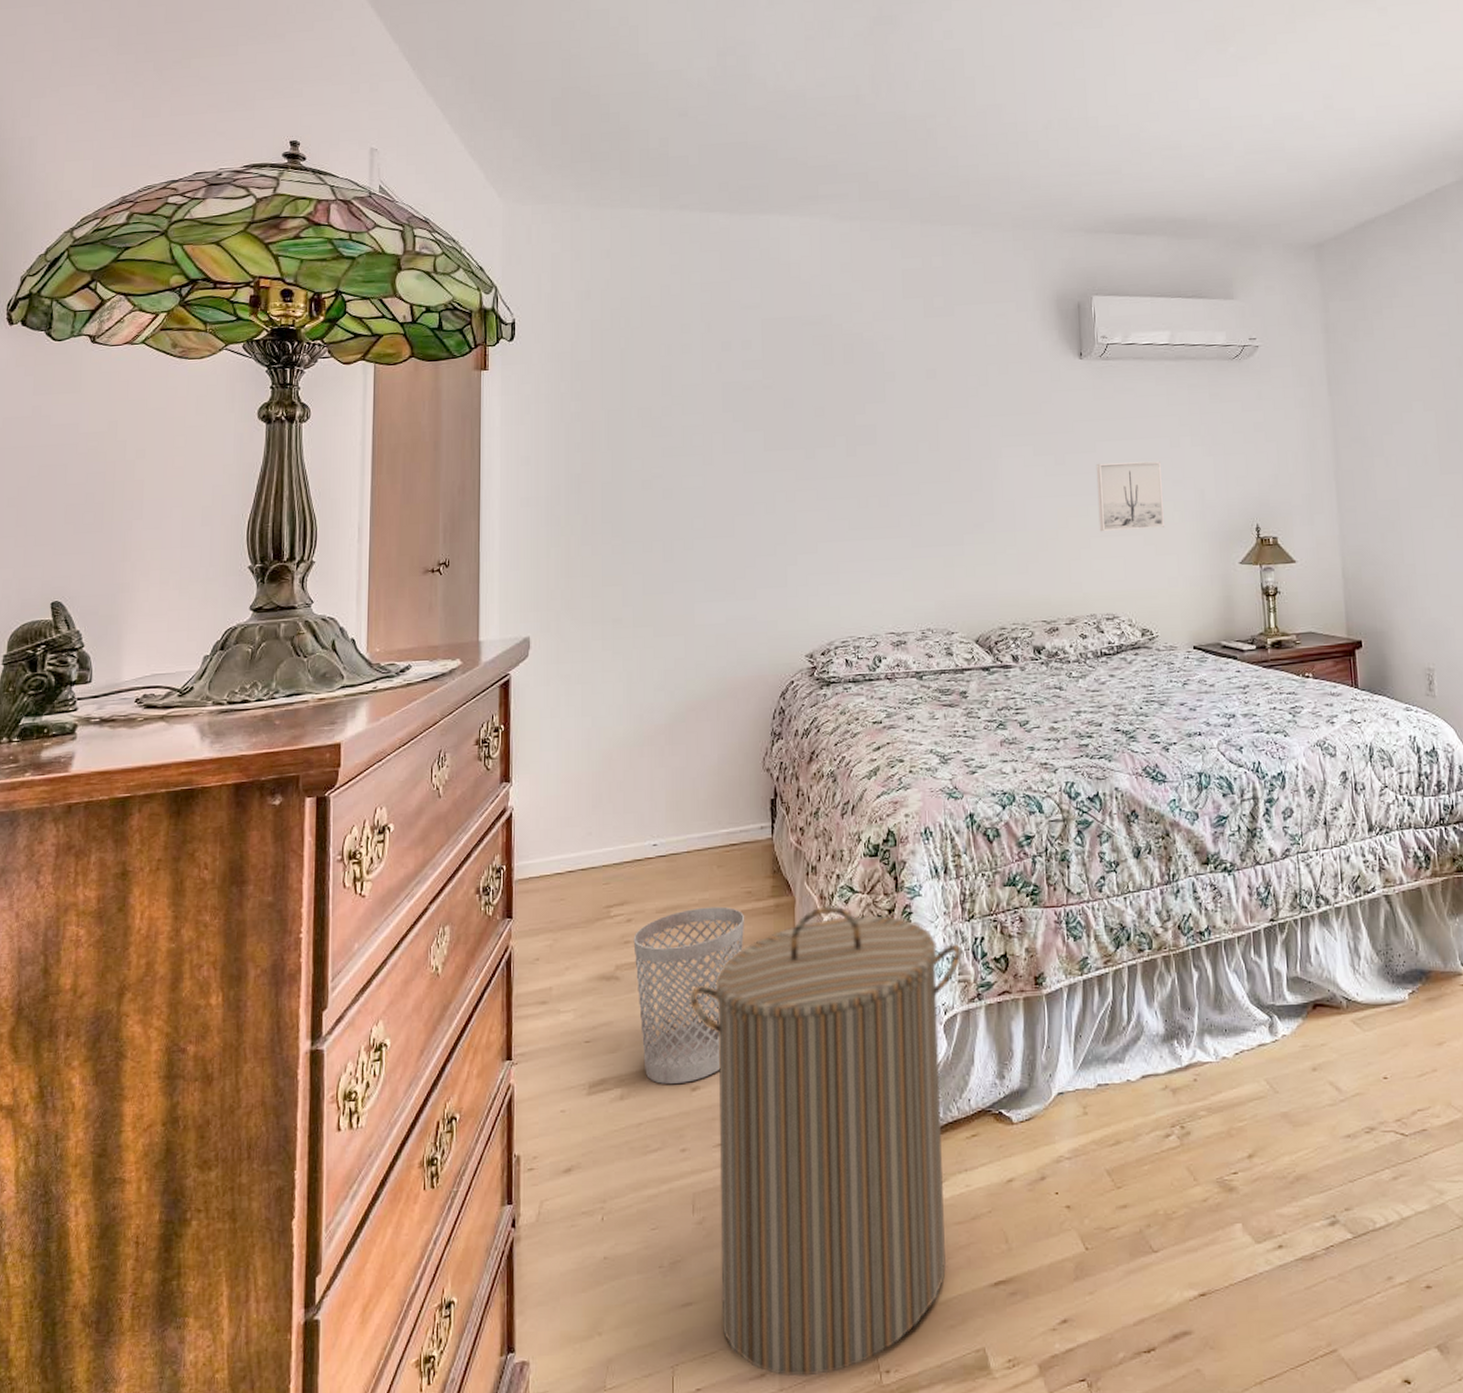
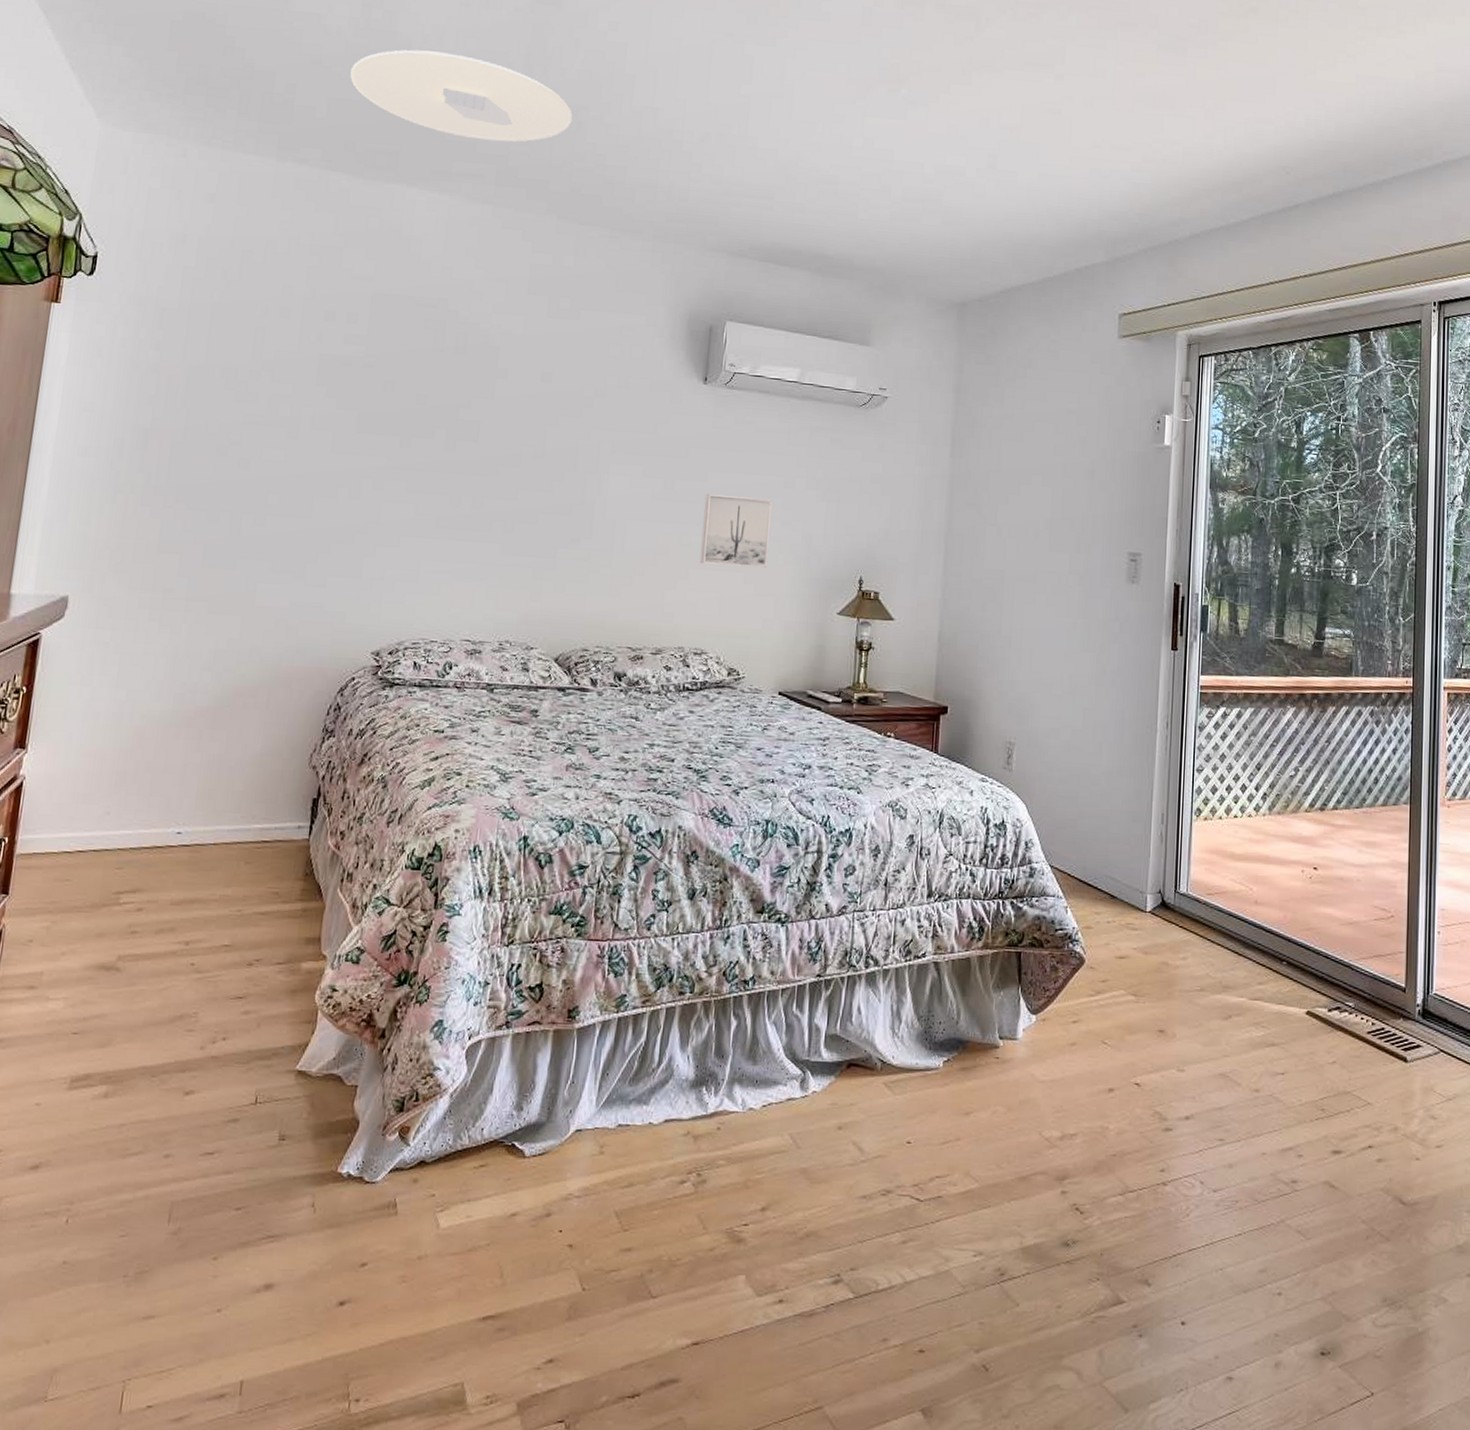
wastebasket: present [633,906,745,1084] -> none [135,904,268,1086]
laundry hamper: present [690,905,963,1377] -> none [184,914,497,1400]
ceiling light: none [715,85,922,162] -> present [350,49,573,142]

